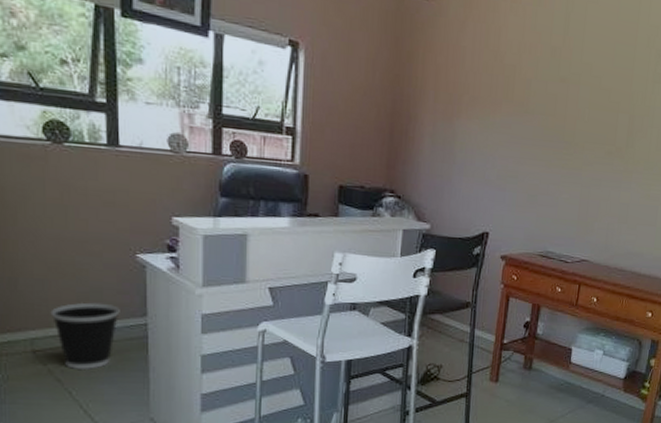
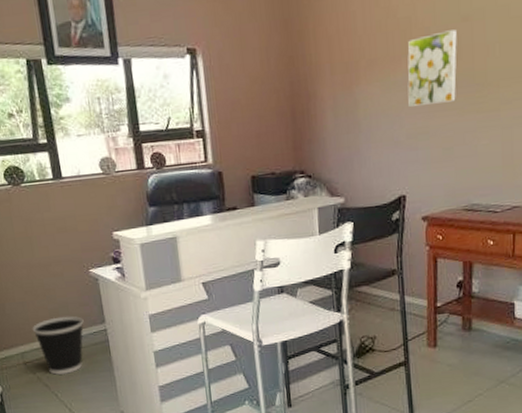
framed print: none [503,86,554,153] -> present [407,29,457,108]

